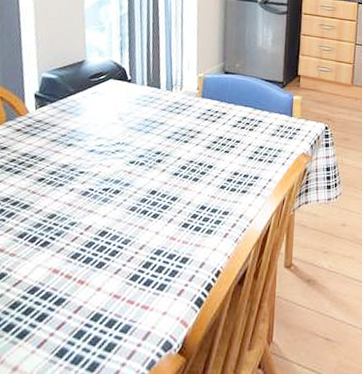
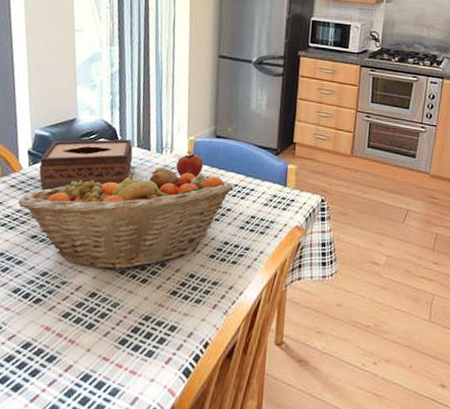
fruit basket: none [24,104,243,208] -> present [18,167,234,271]
tissue box: none [46,79,143,132] -> present [39,139,133,190]
apple: none [185,87,213,113] -> present [175,151,204,177]

